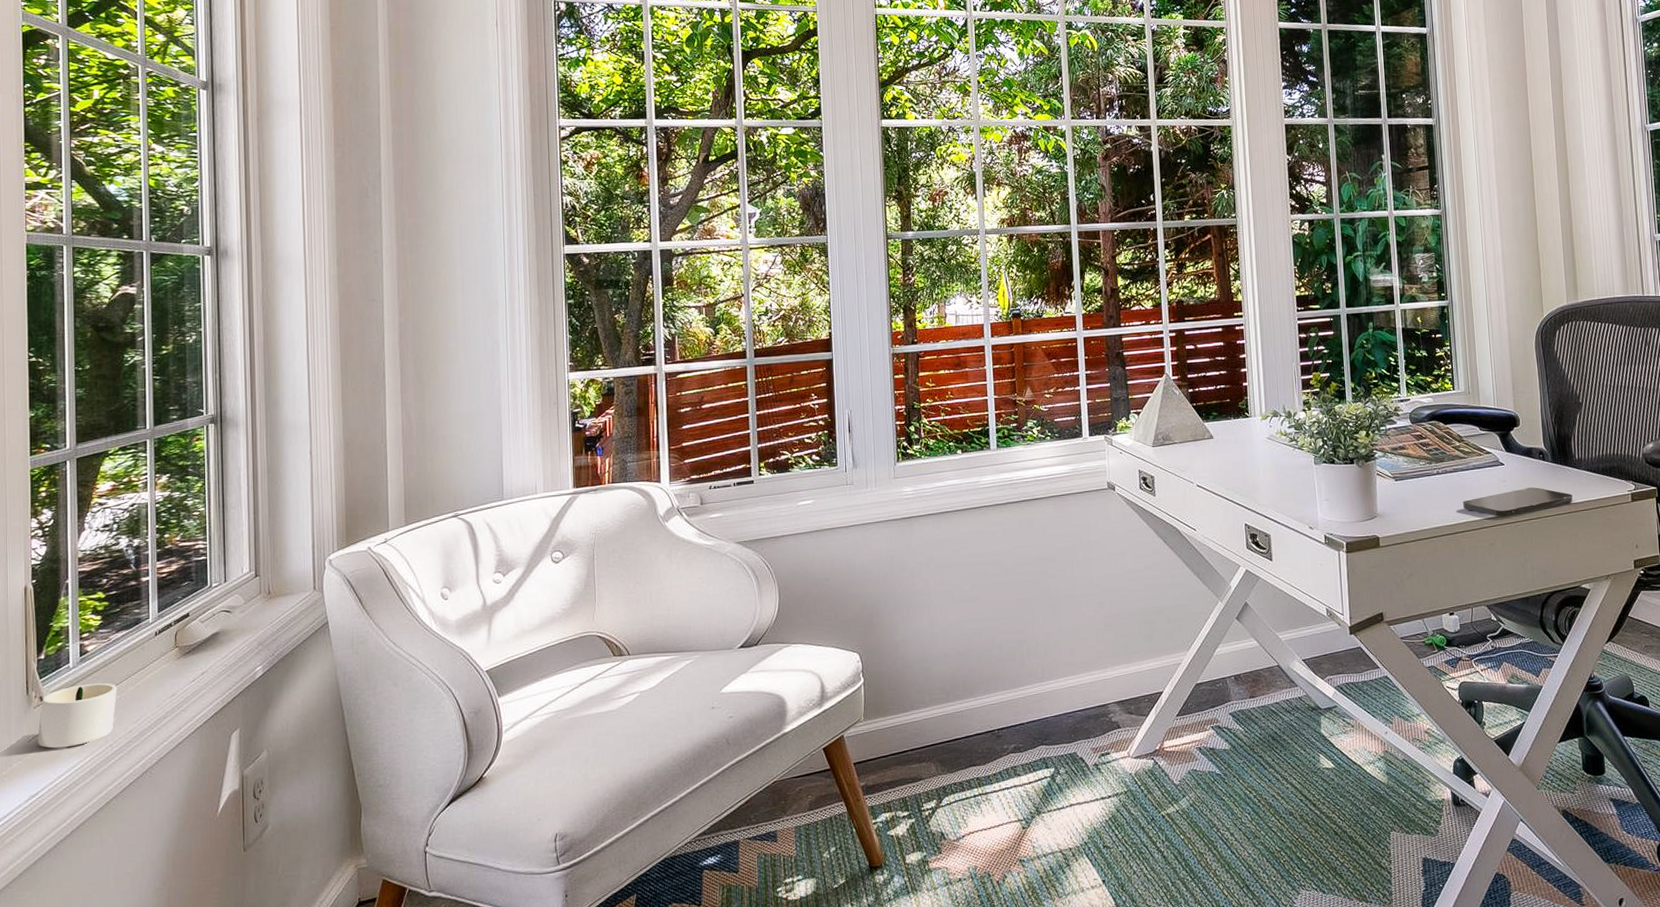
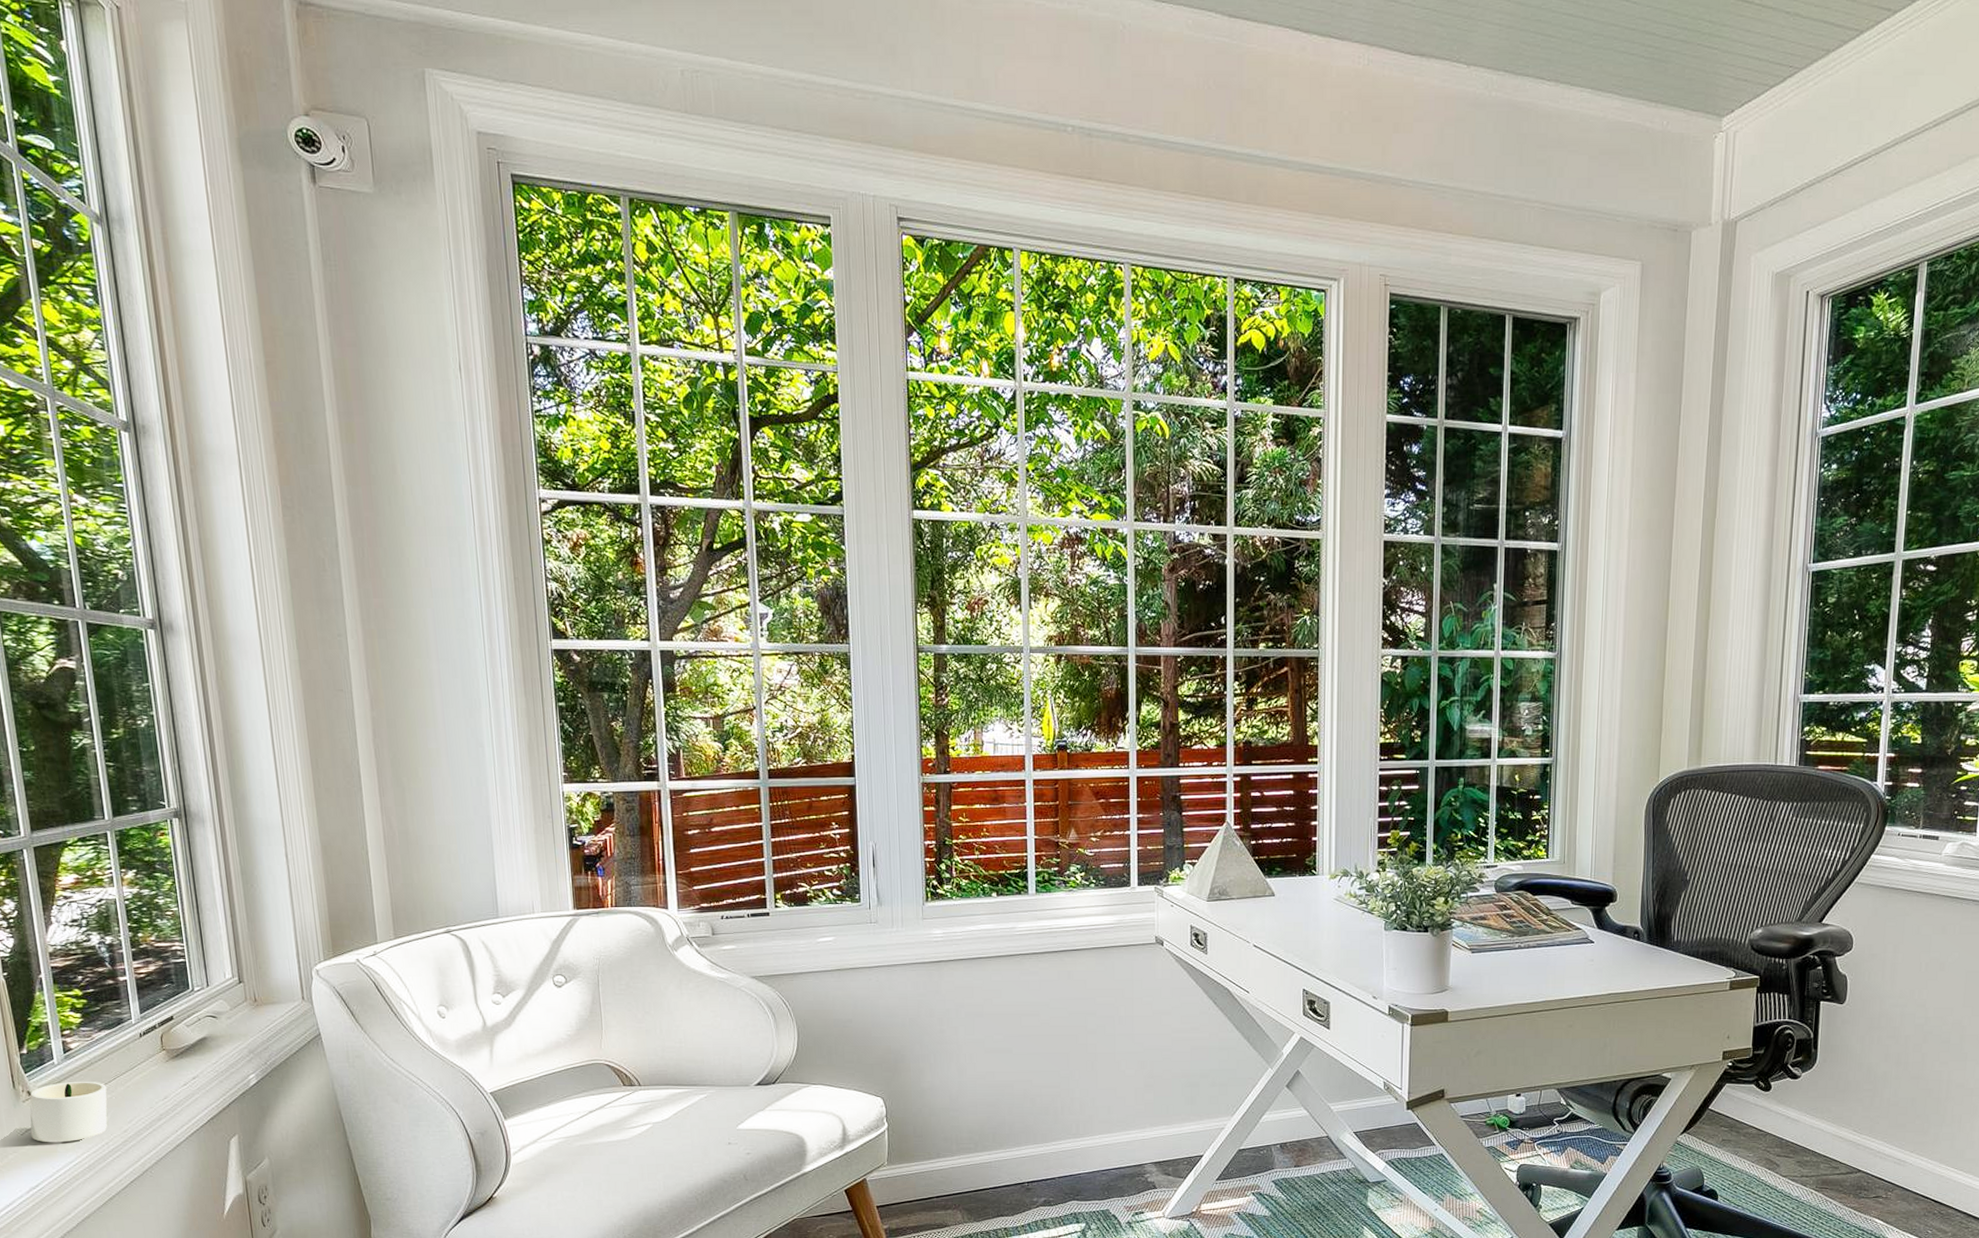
smartphone: present [1463,487,1573,517] -> none [1543,968,1665,999]

